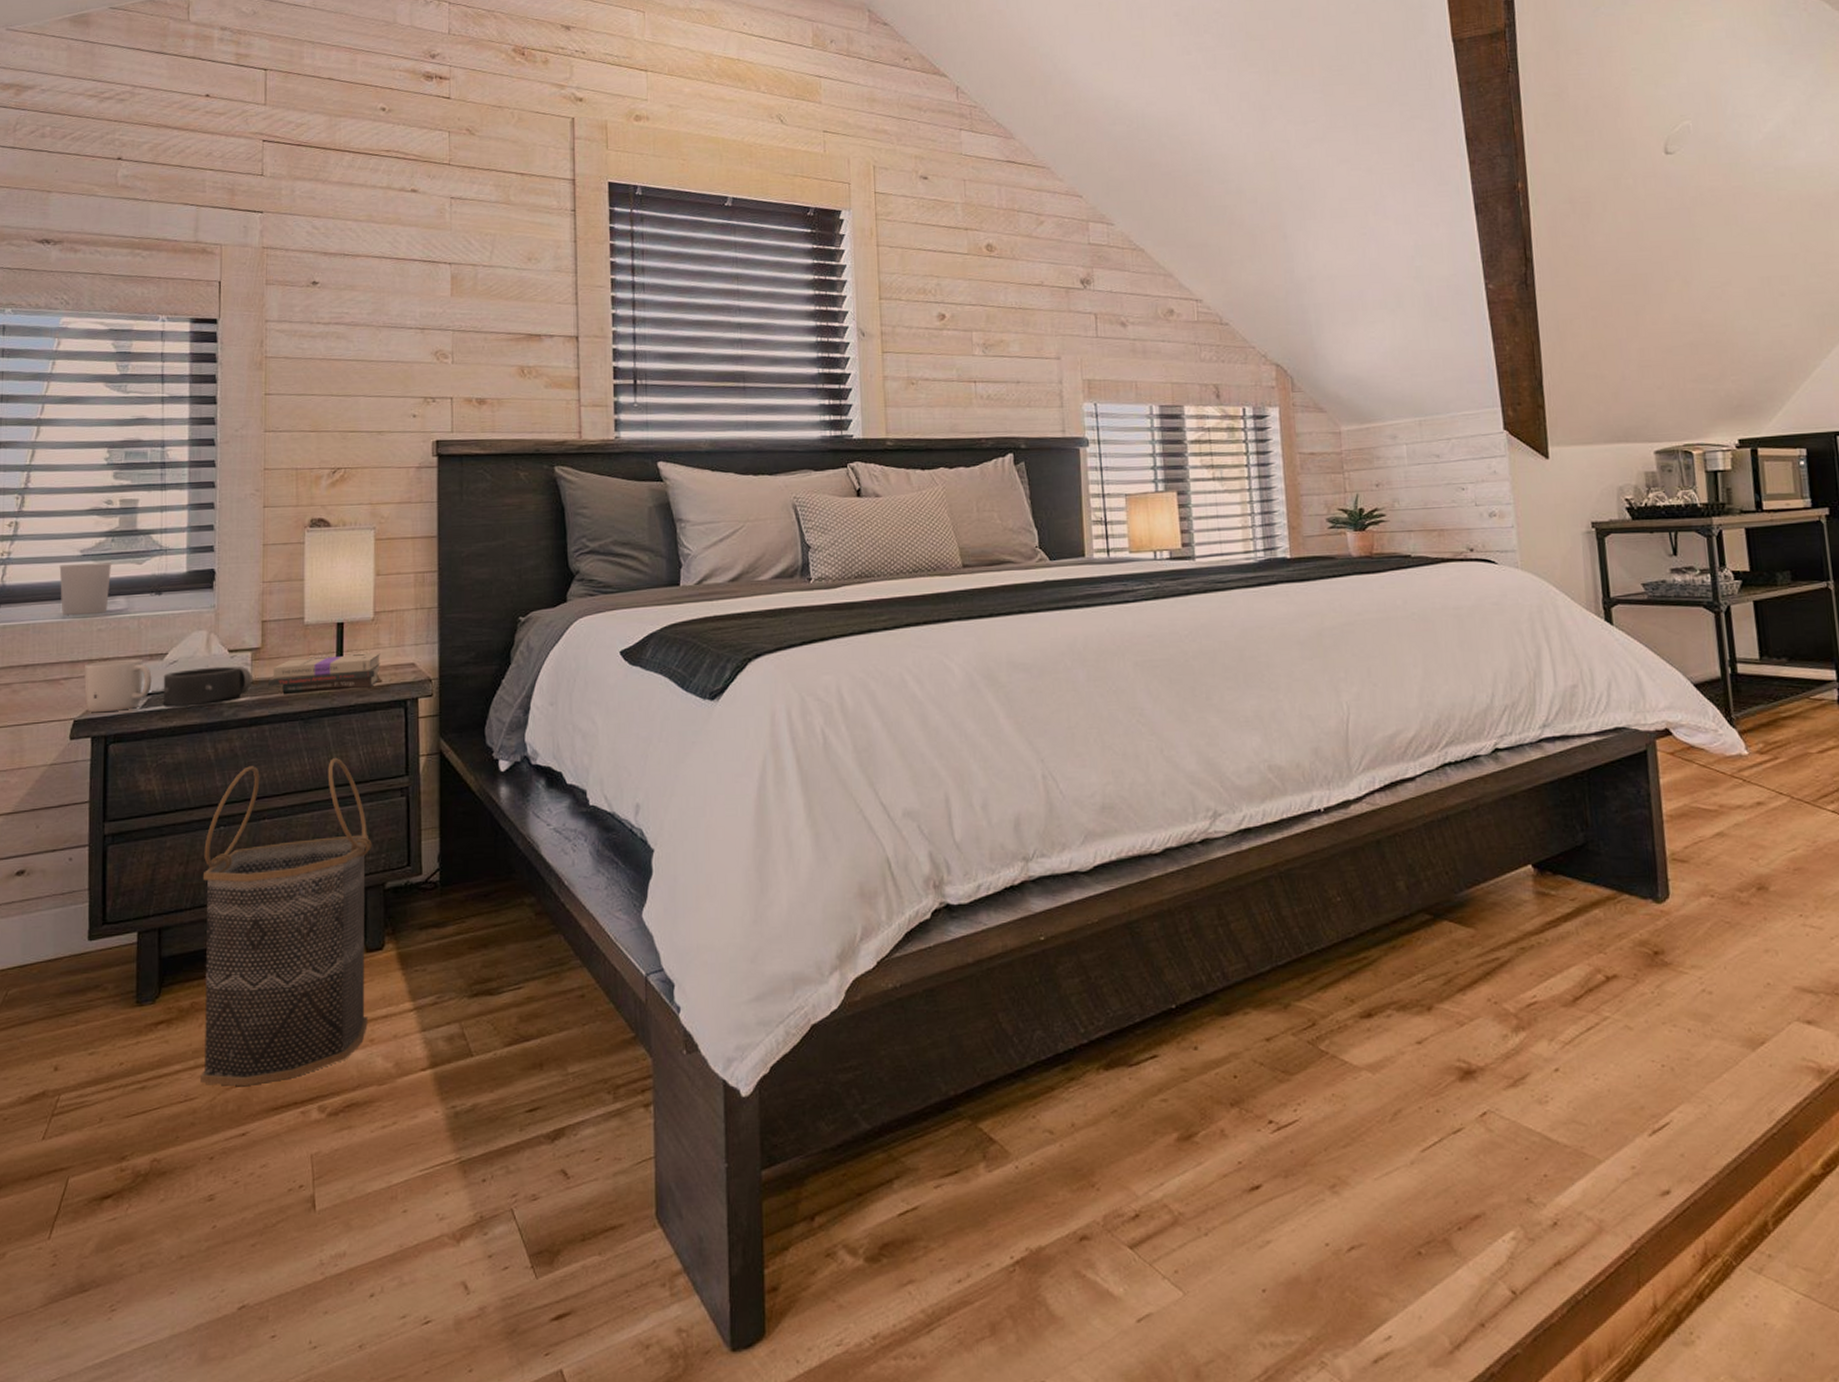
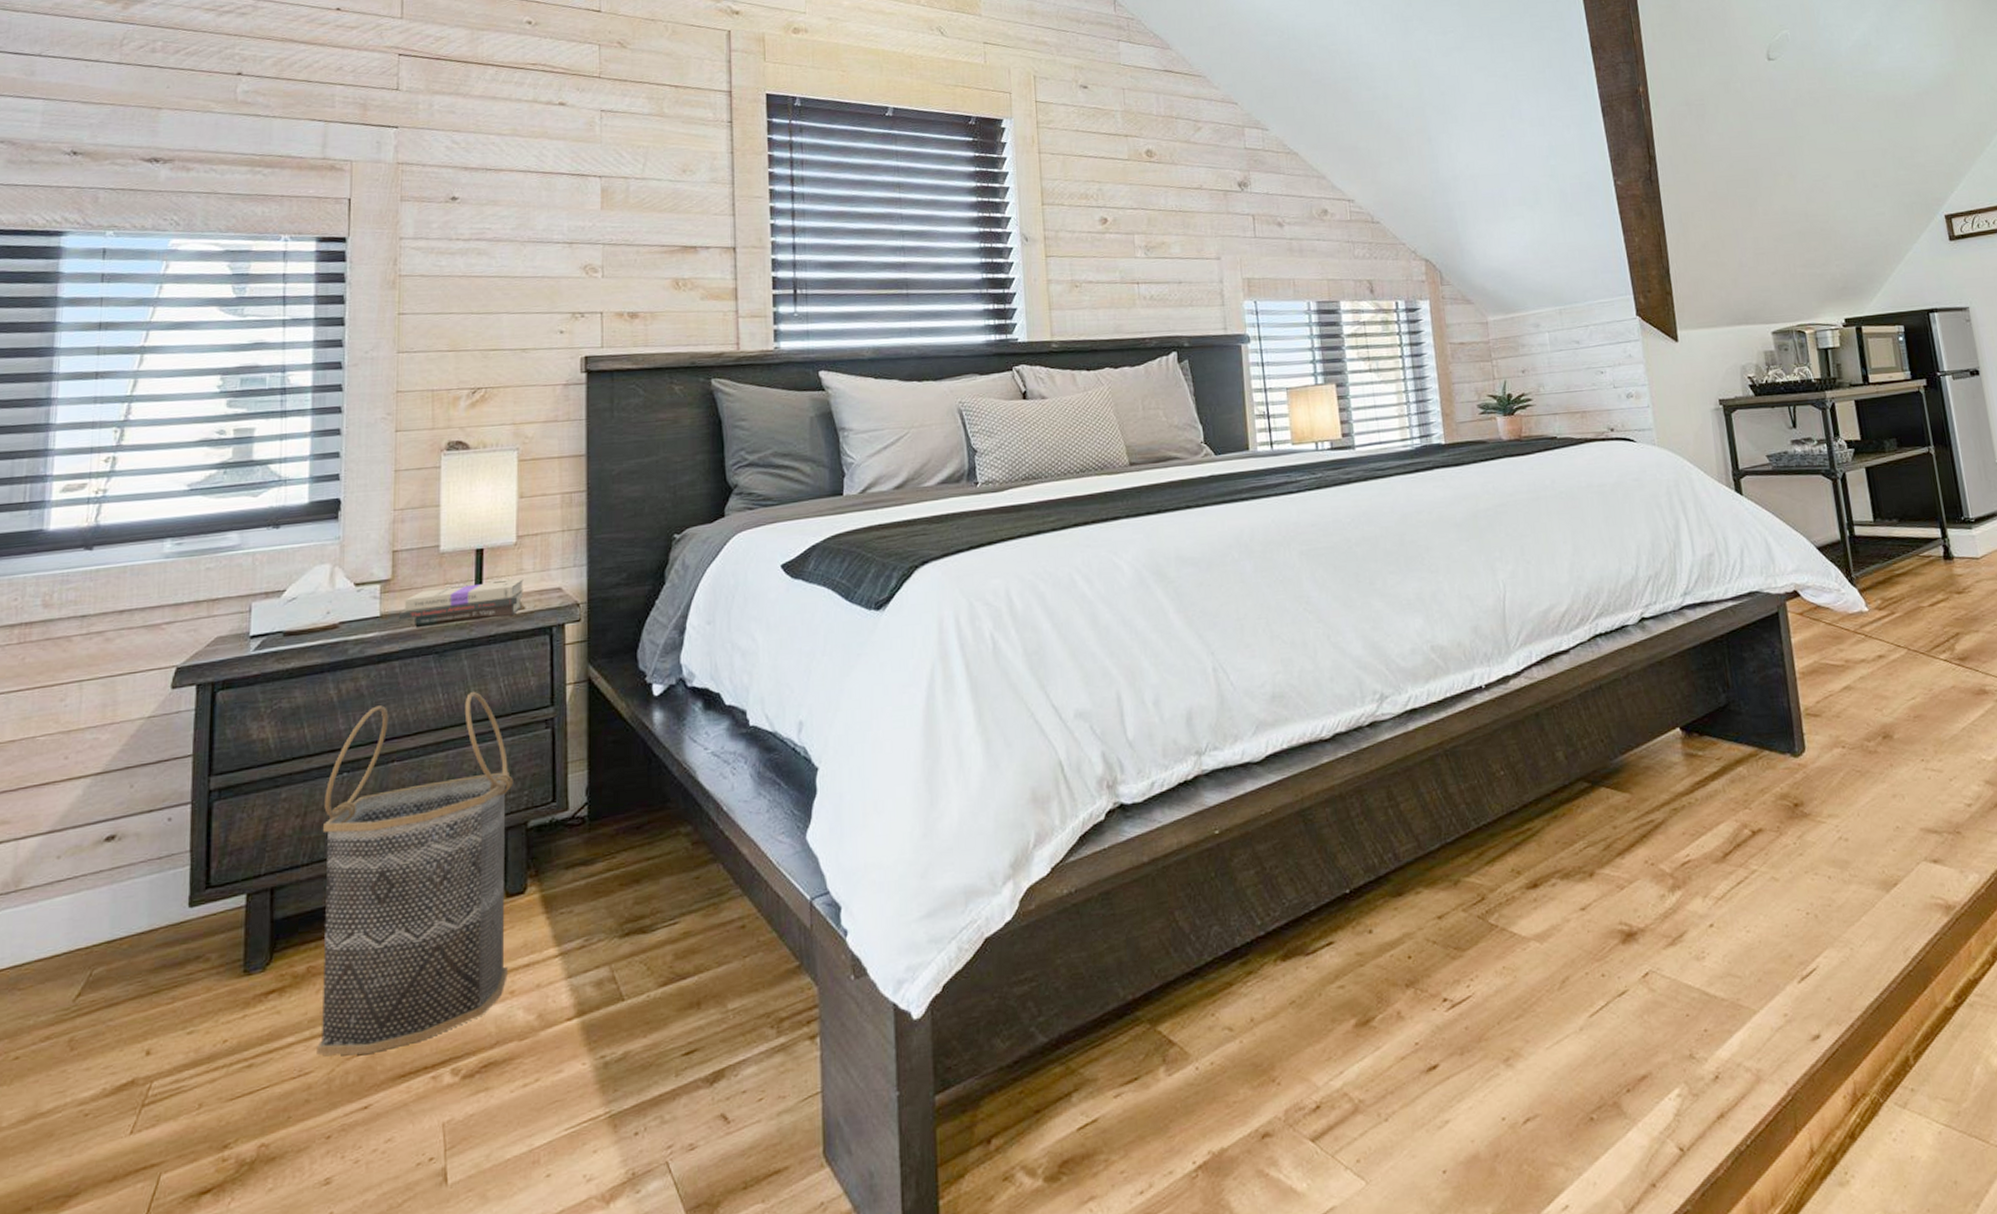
candle holder: present [59,562,112,616] -> none [163,496,224,556]
mug: present [84,658,152,713] -> none [189,597,267,659]
alarm clock: present [150,666,252,708] -> none [265,600,381,649]

